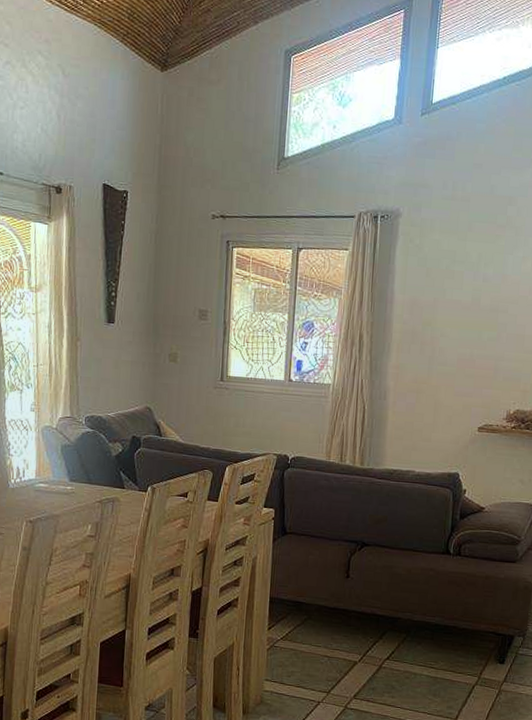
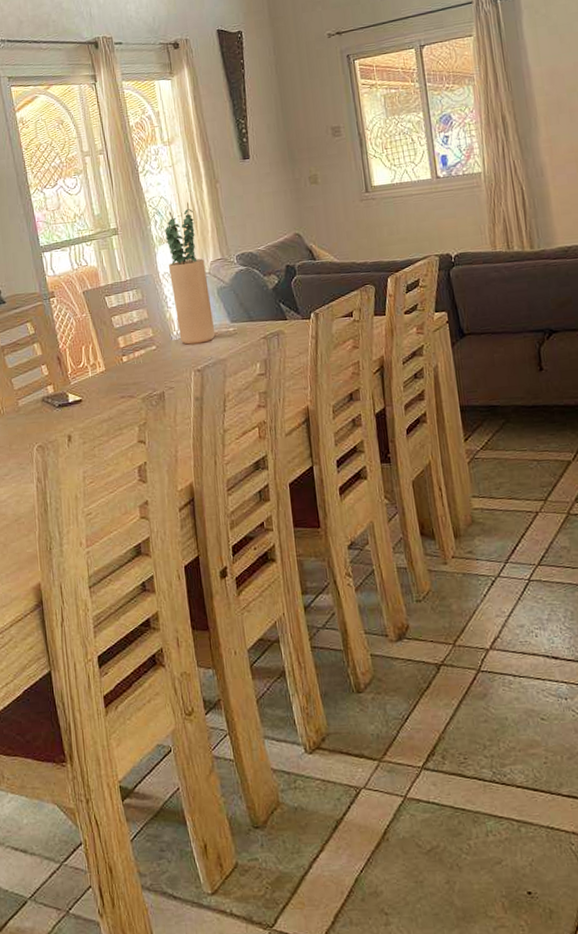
vase: none [16,354,53,496] -> present [164,202,216,345]

